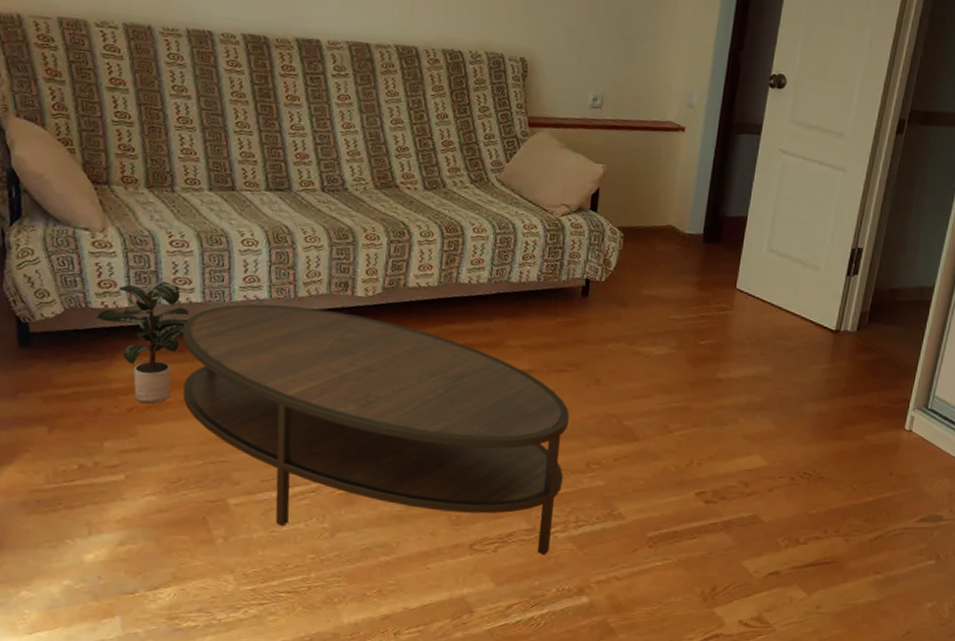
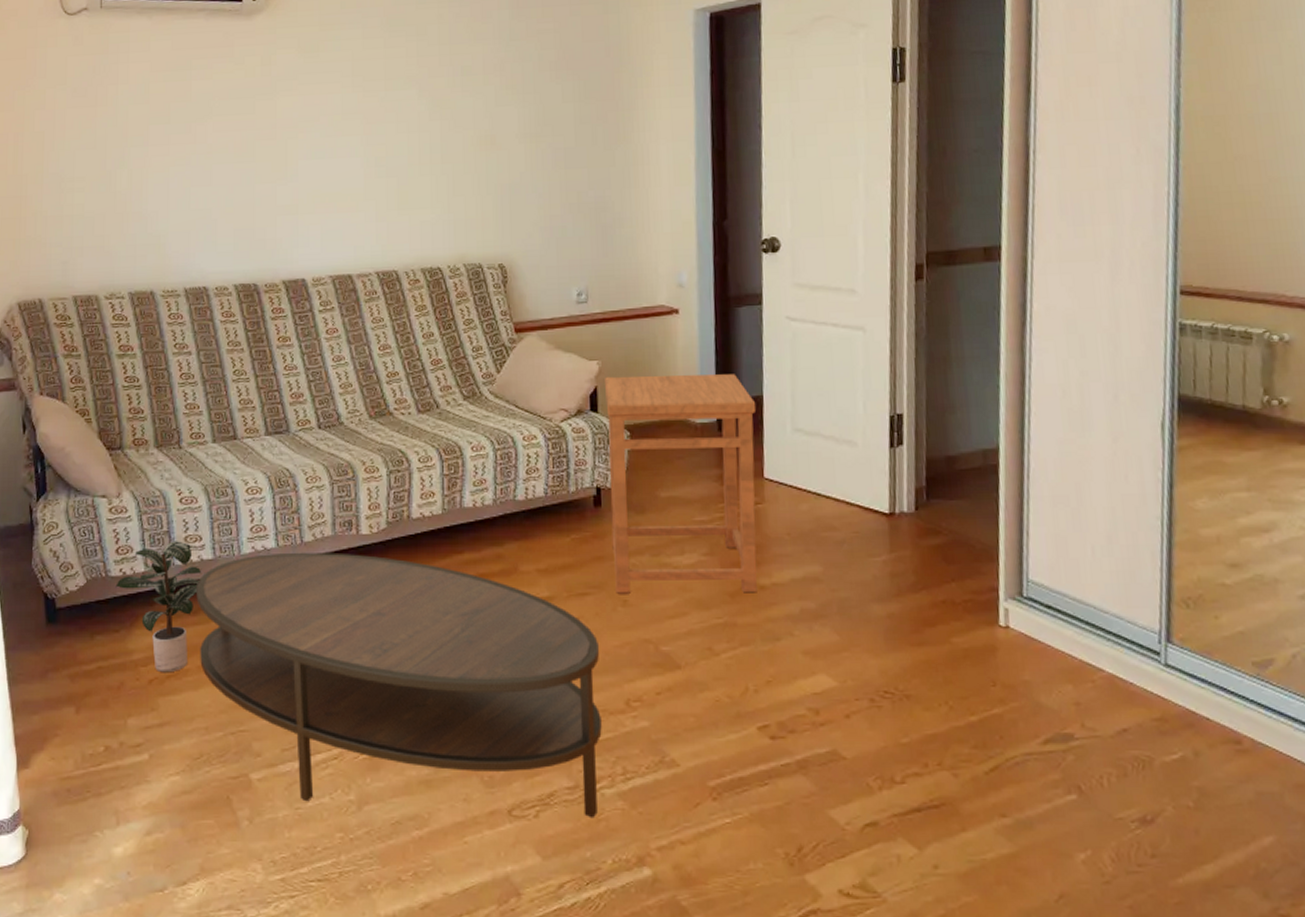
side table: none [591,180,740,385] -> present [605,374,757,594]

